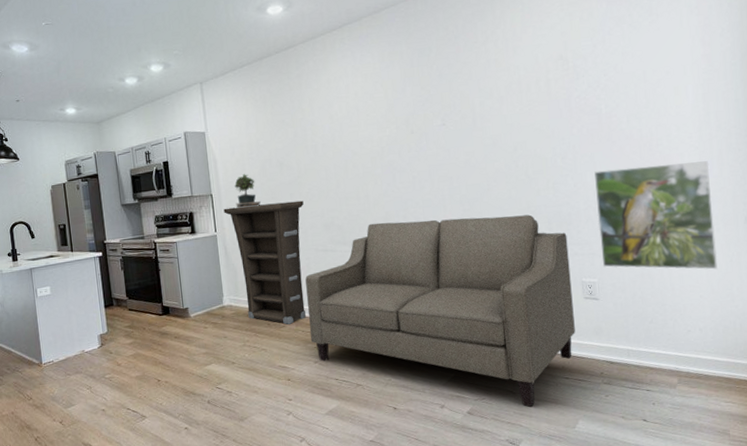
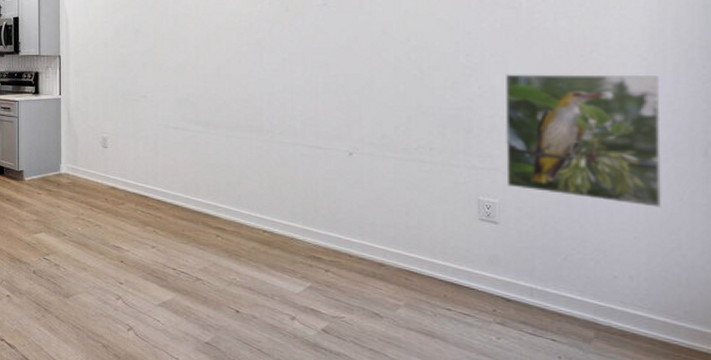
cabinet: present [223,200,306,325] -> none [71,71,157,202]
potted plant: present [235,174,261,208] -> none [84,38,111,73]
sofa: present [305,214,575,407] -> none [150,105,464,336]

